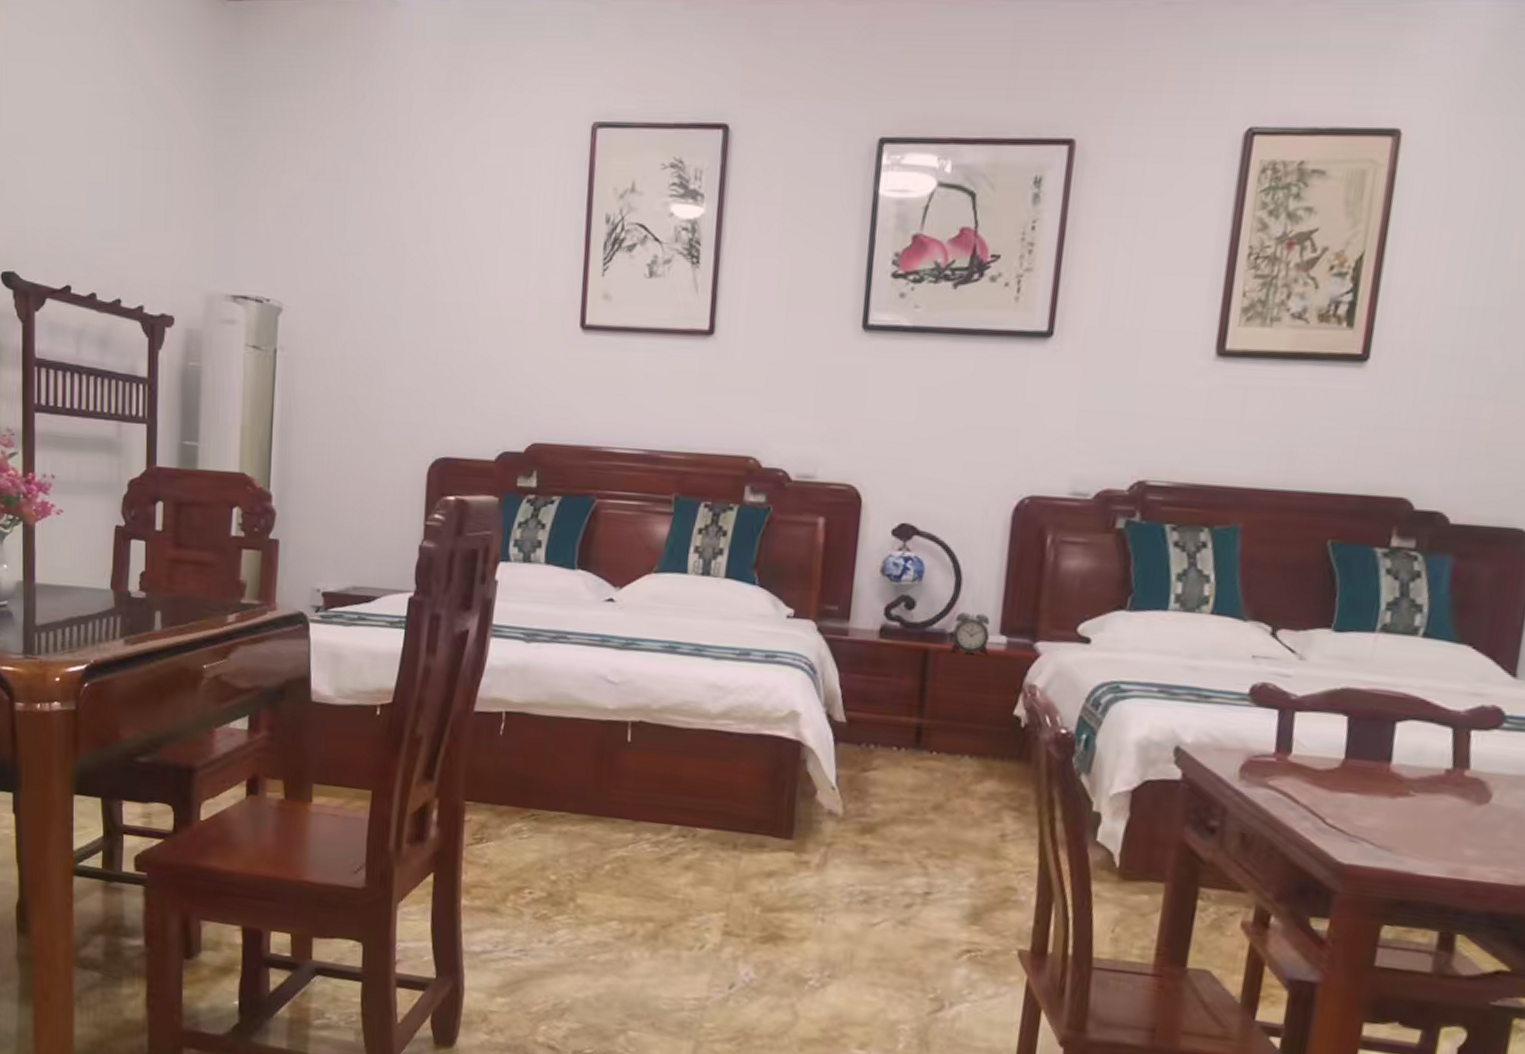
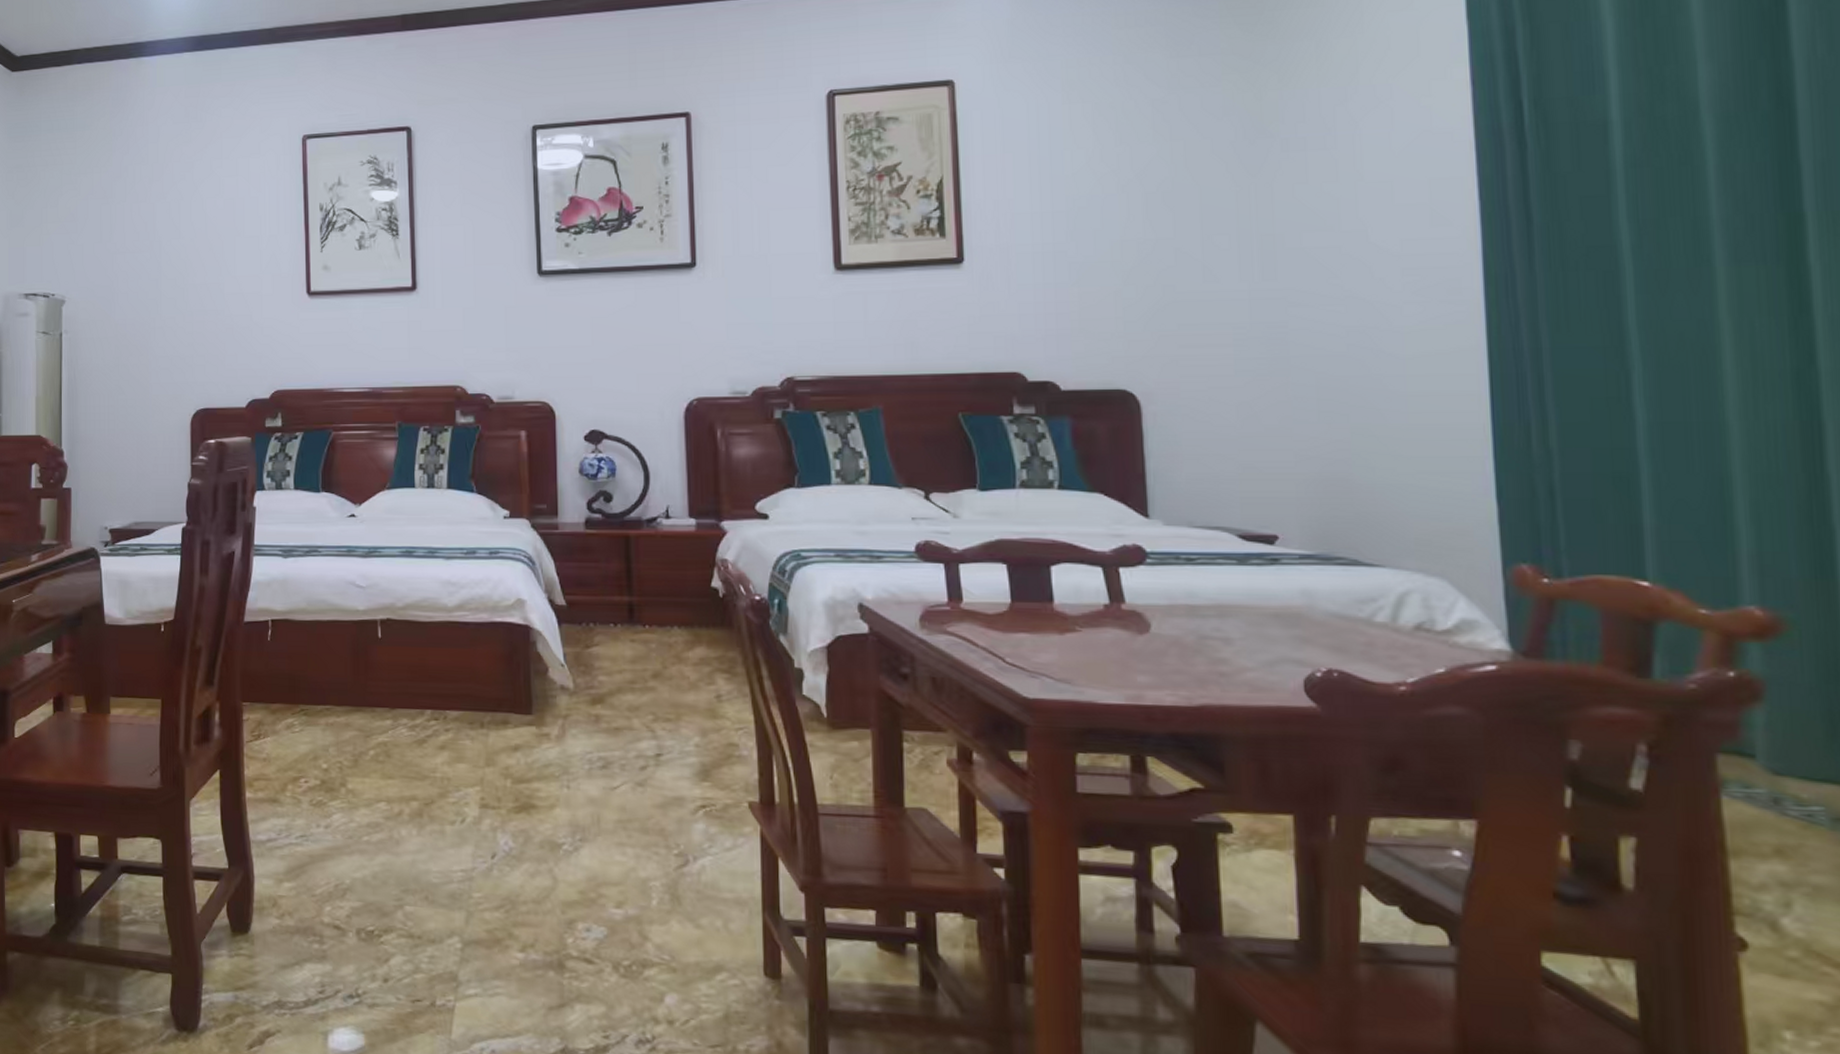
alarm clock: present [950,612,990,655] -> none [647,501,682,536]

